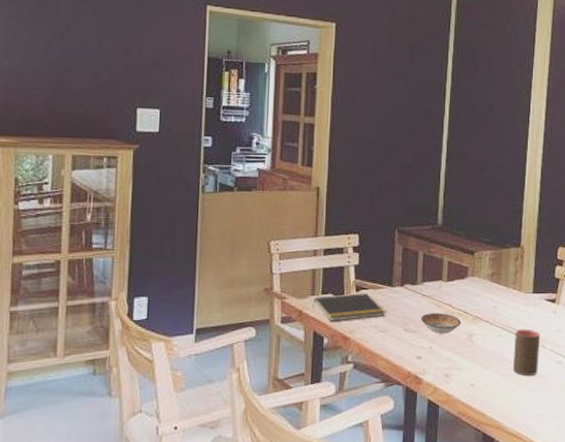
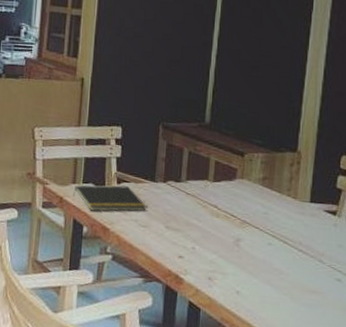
bowl: present [421,313,462,335] -> none [184,212,228,236]
cup: present [512,329,540,375] -> none [283,239,318,291]

